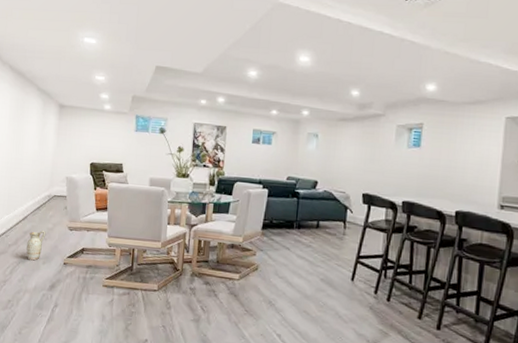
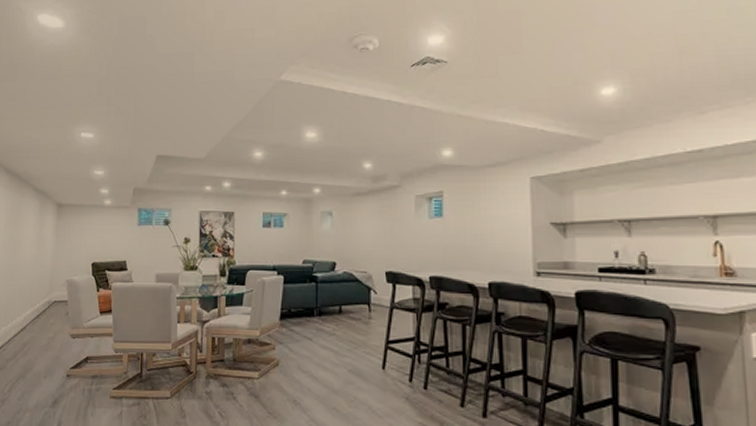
ceramic jug: present [26,230,46,261] -> none [26,340,47,375]

